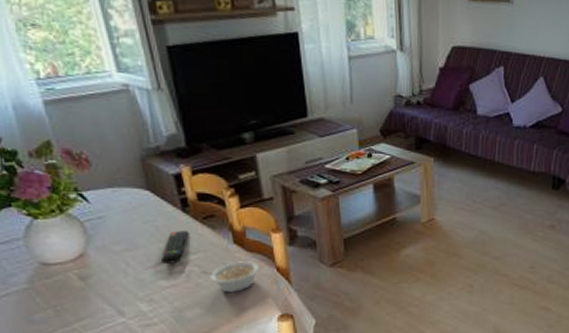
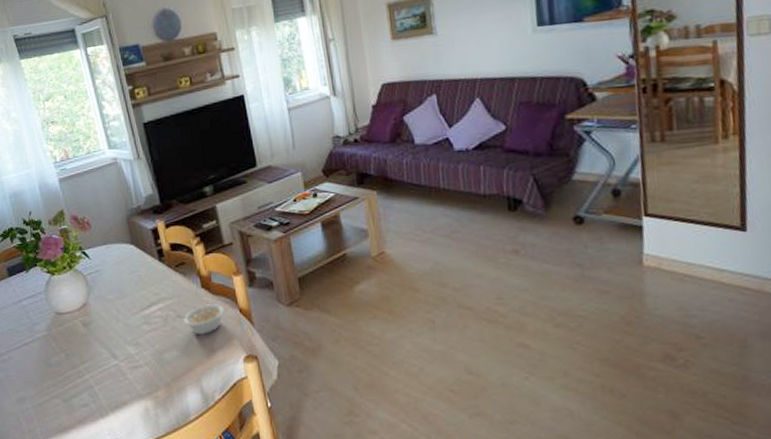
remote control: present [160,231,189,264] -> none [143,278,165,309]

